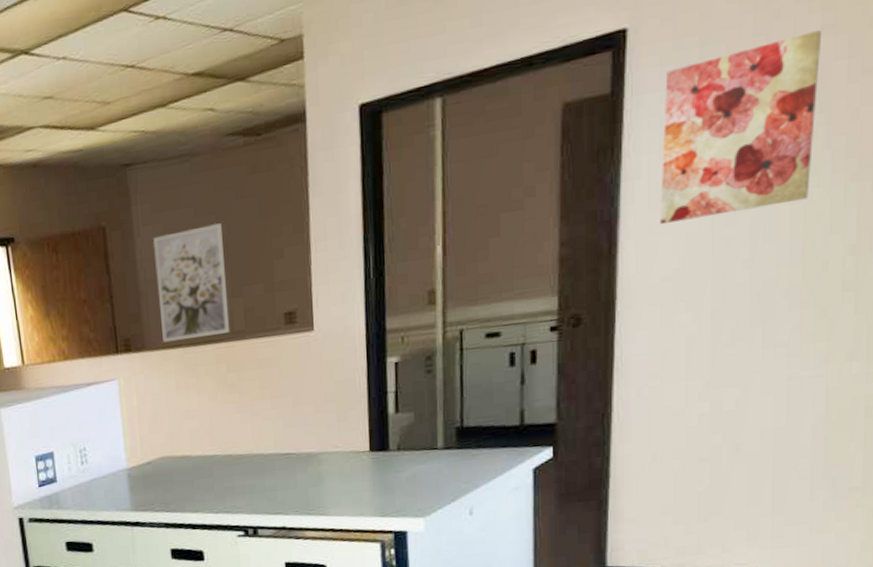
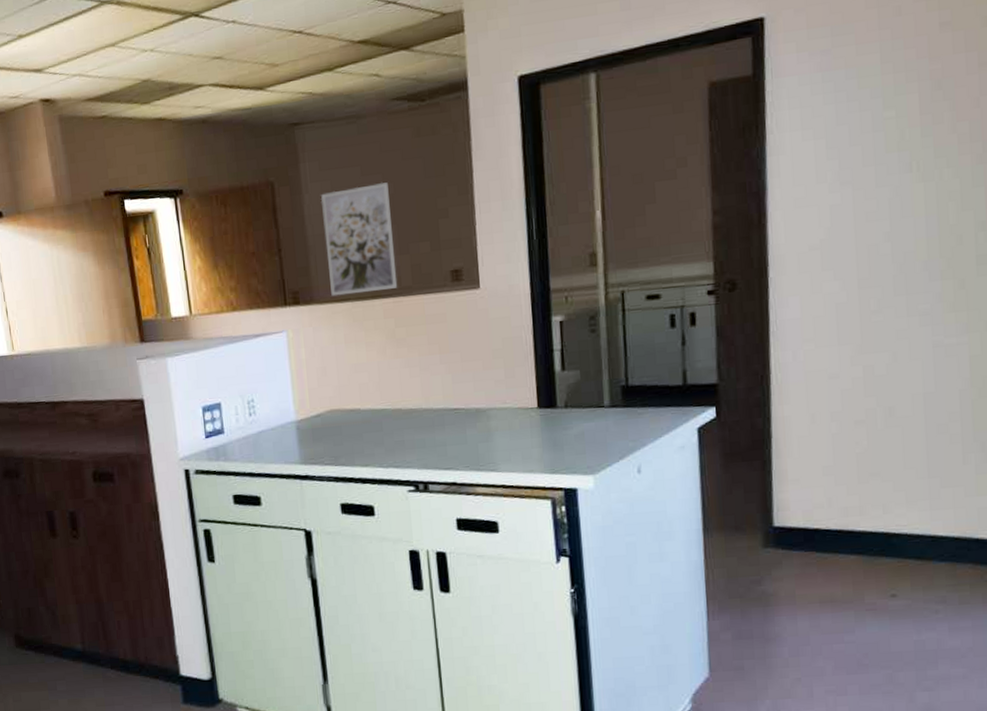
wall art: present [660,30,822,224] -> none [802,27,941,197]

